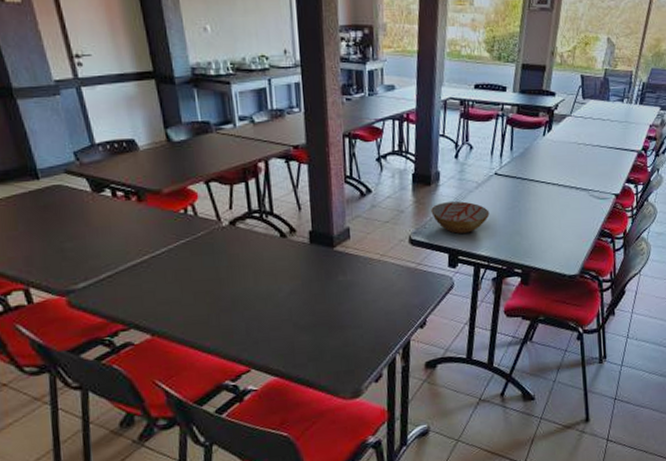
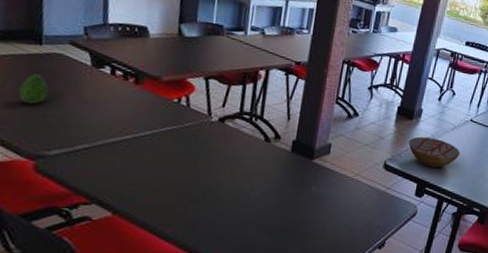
fruit: none [31,210,59,242] -> present [18,73,49,105]

